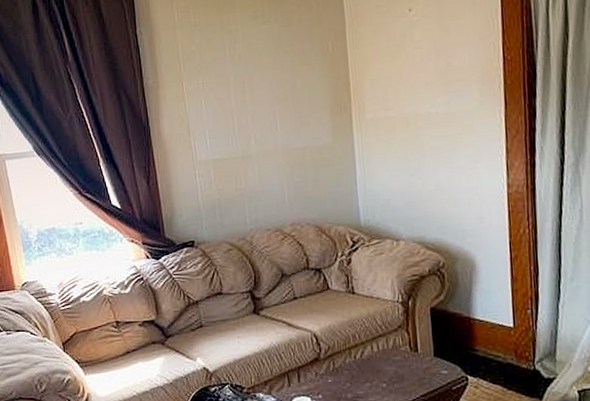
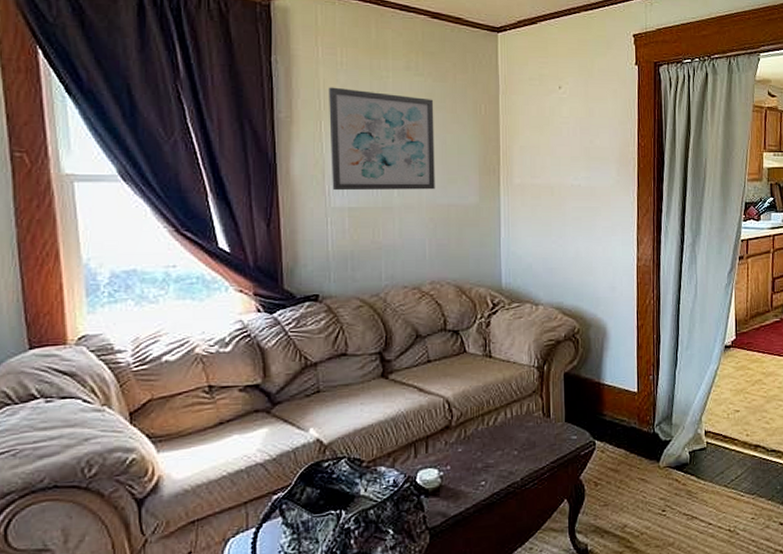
wall art: none [185,45,289,146] -> present [328,87,435,191]

